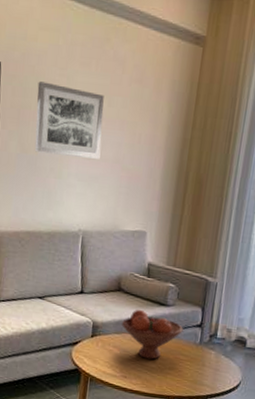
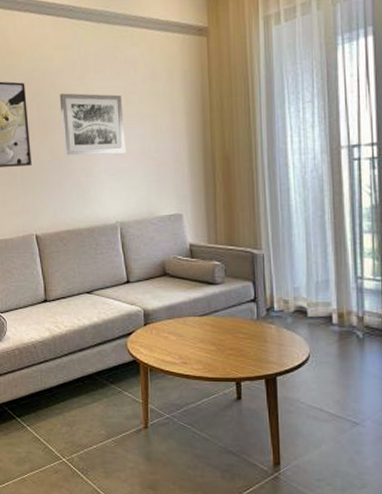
fruit bowl: present [122,309,183,360] -> none [173,291,237,341]

